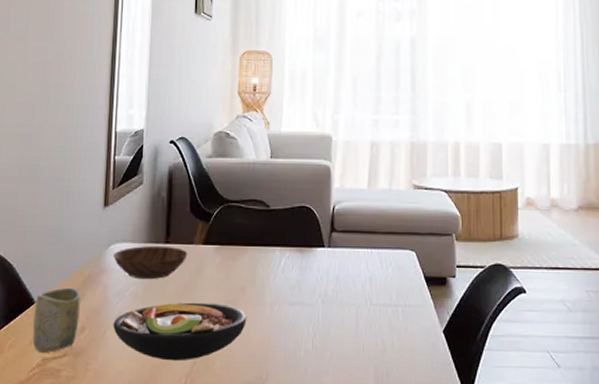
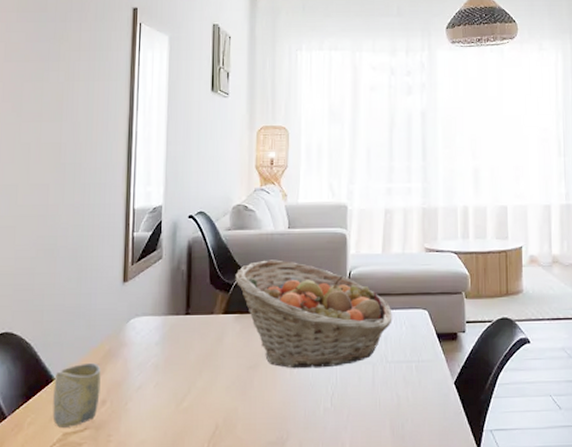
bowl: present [113,302,247,361] -> none [134,369,267,428]
bowl: present [114,245,188,280] -> none [134,317,208,351]
fruit basket: none [216,190,378,307] -> present [235,260,392,369]

